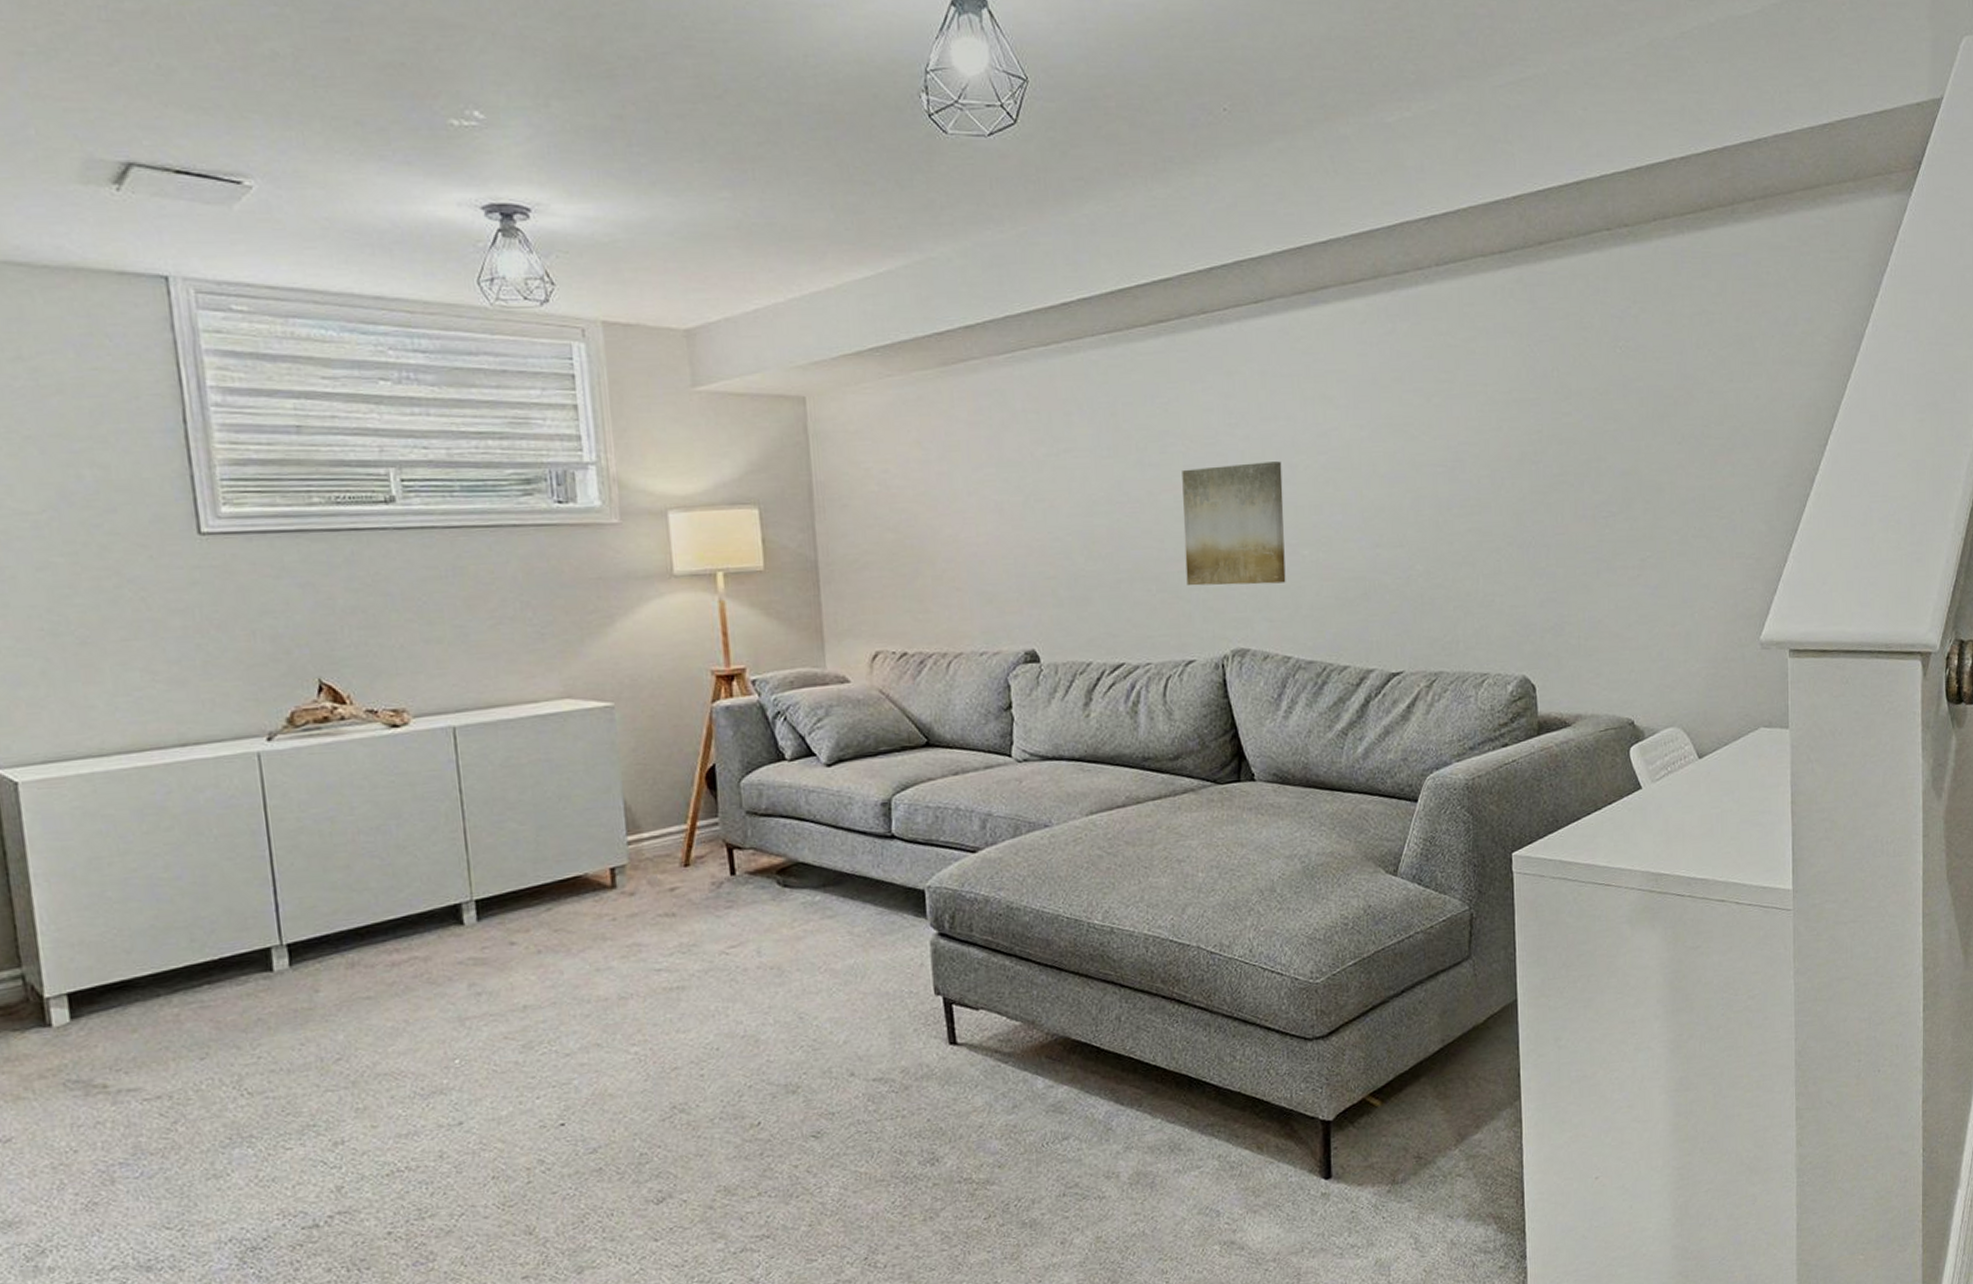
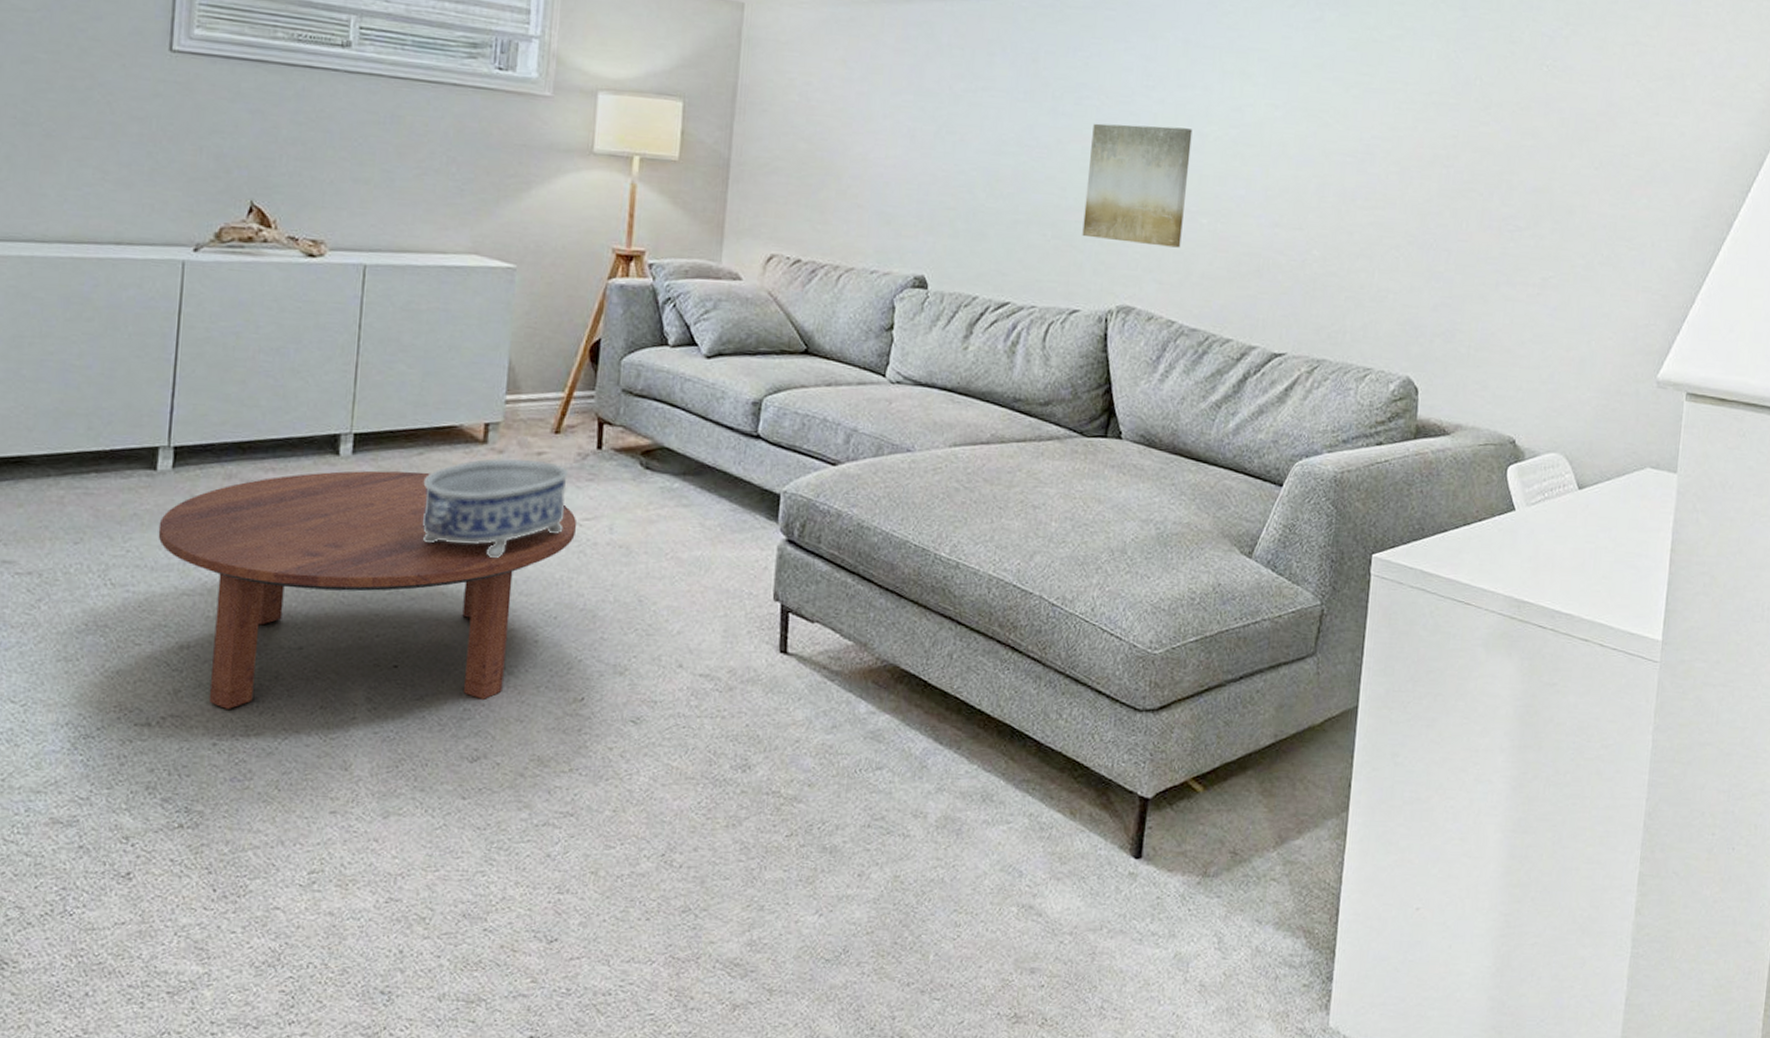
coffee table: none [286,926,724,1197] -> present [158,470,577,709]
decorative bowl: none [557,896,710,1002] -> present [422,457,568,559]

